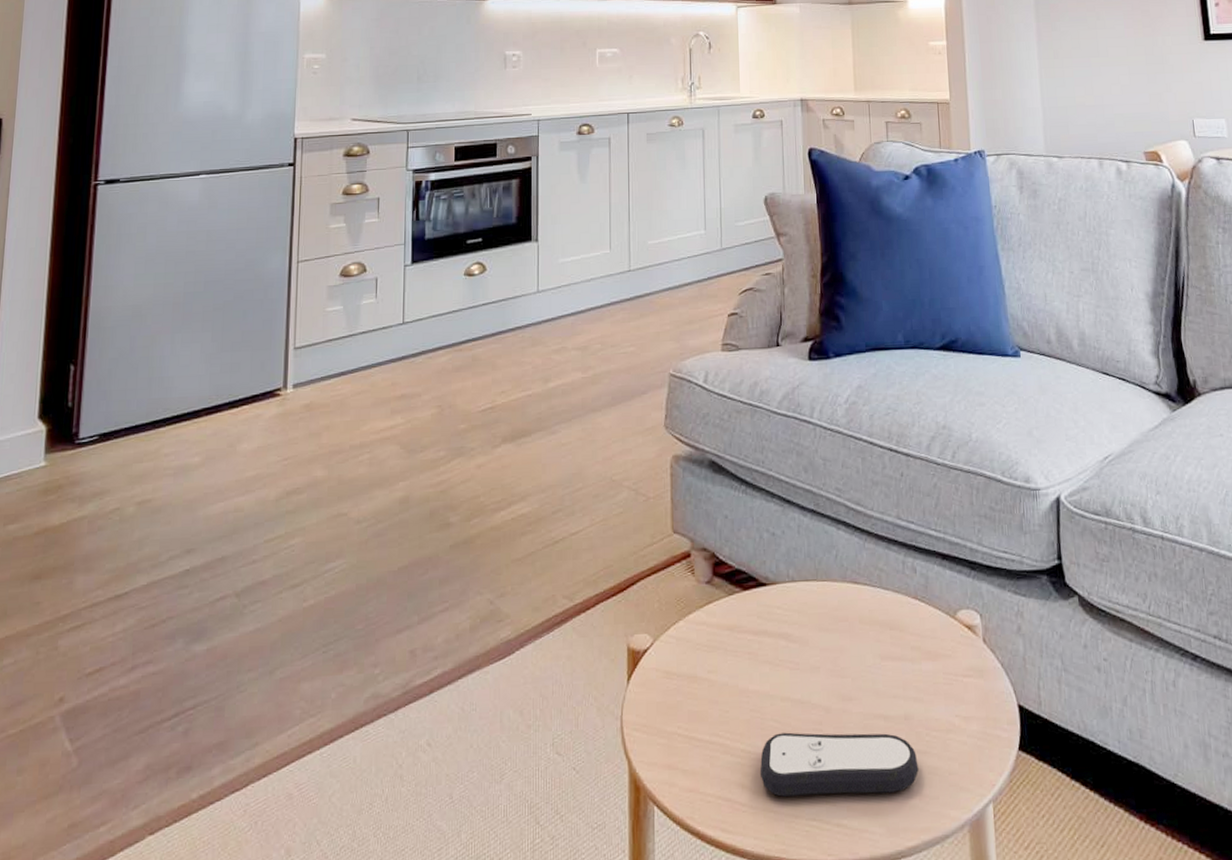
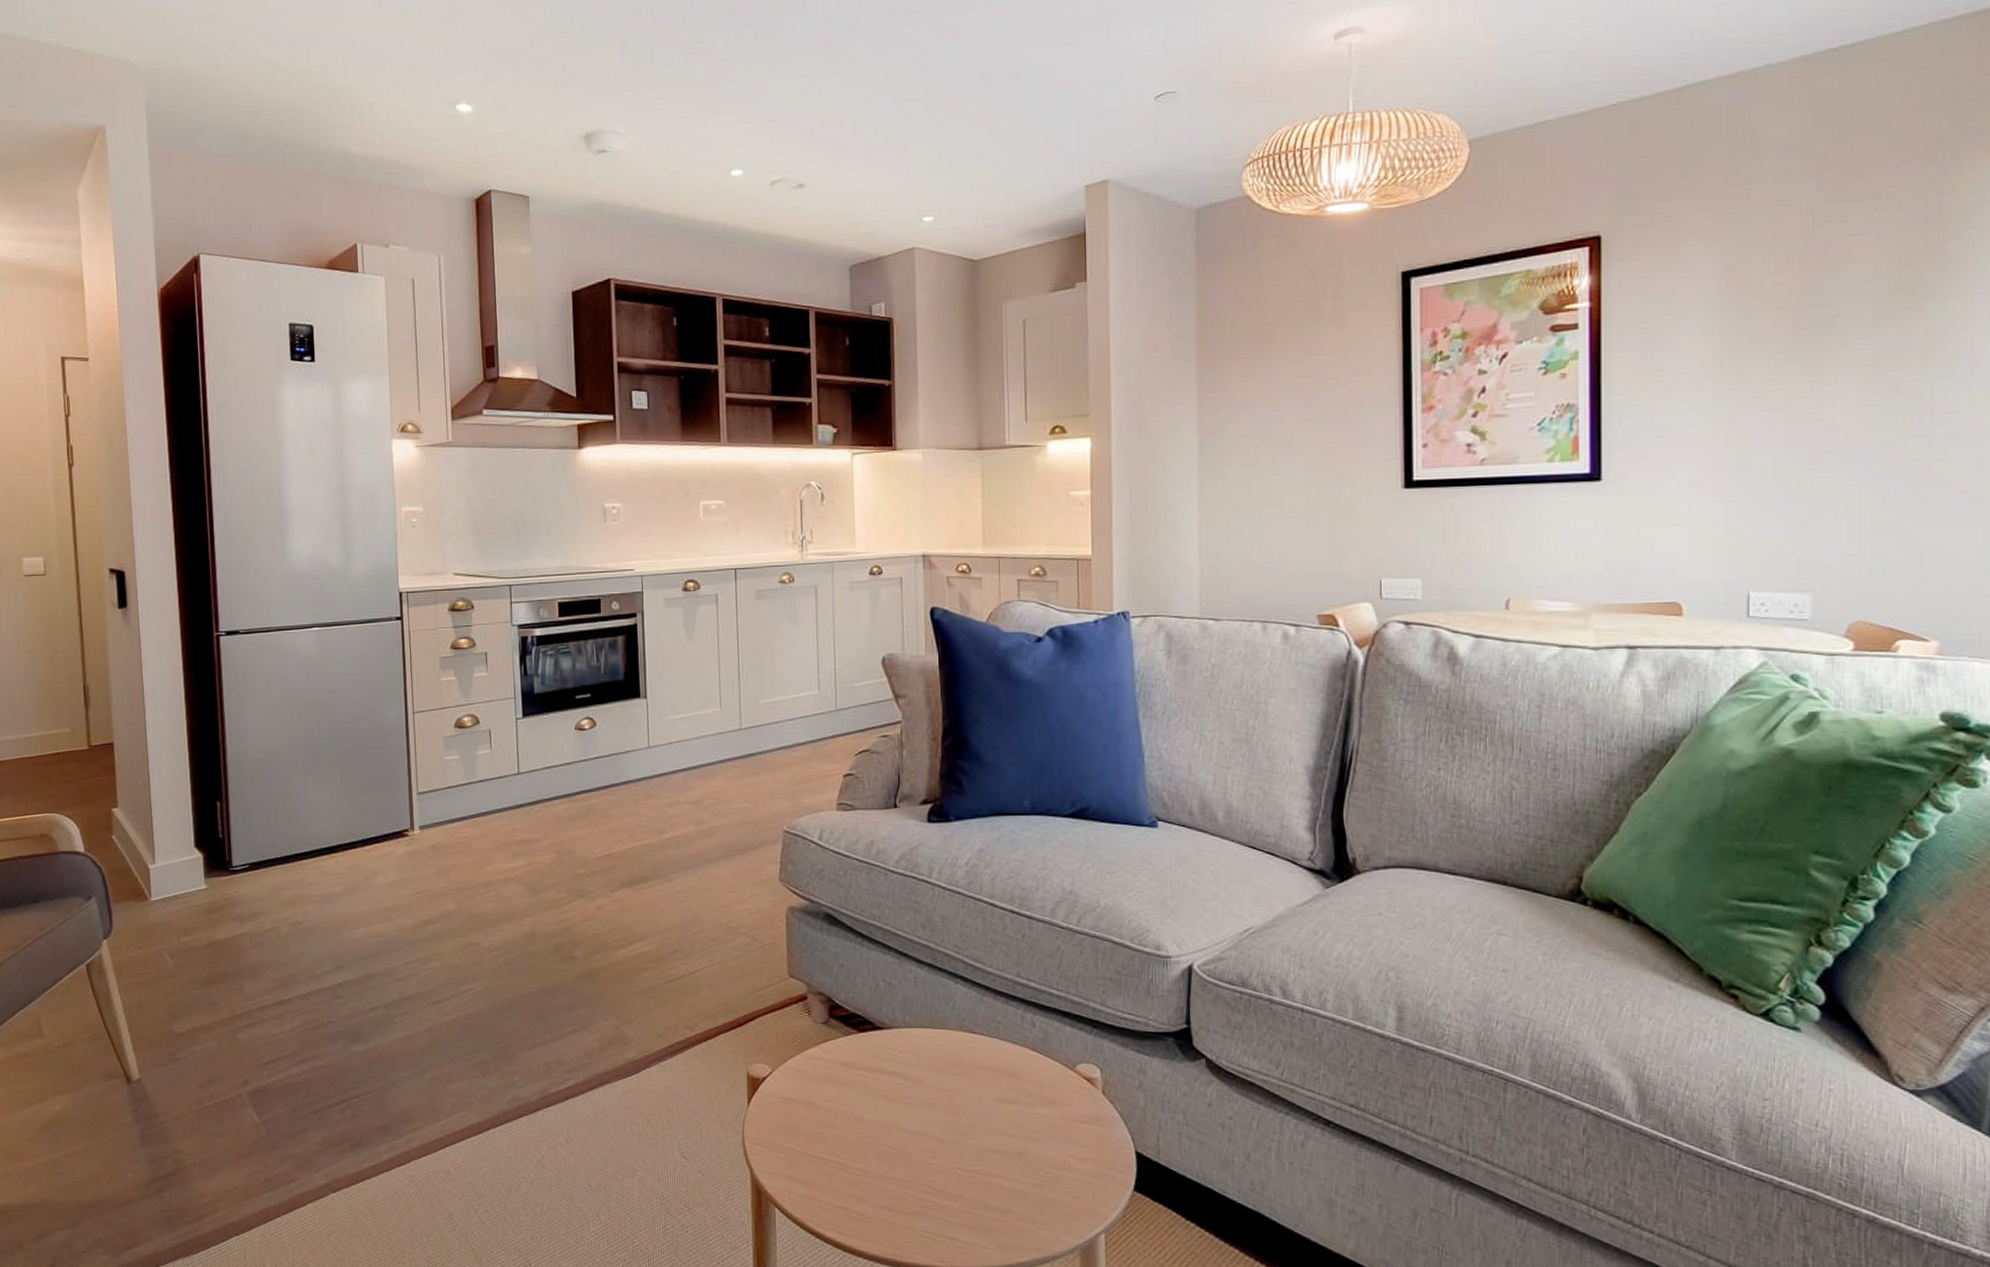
remote control: present [759,732,919,797] -> none [875,1157,1031,1216]

